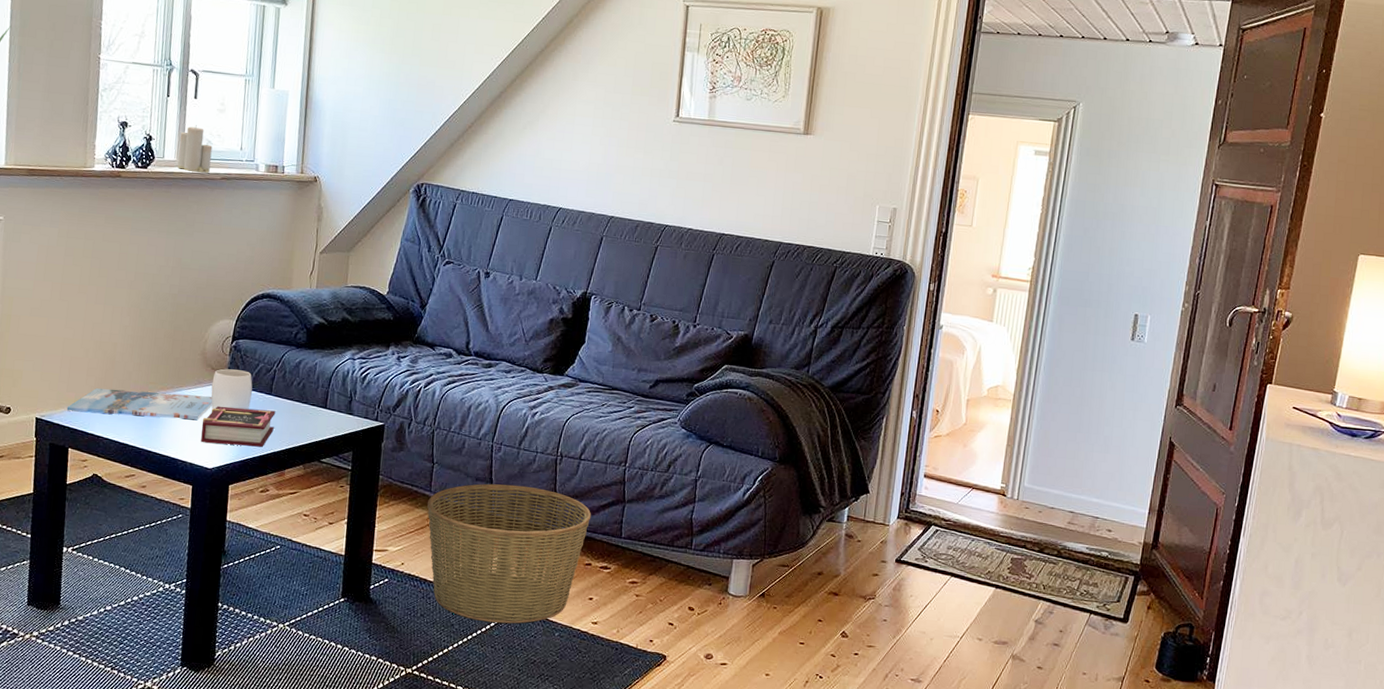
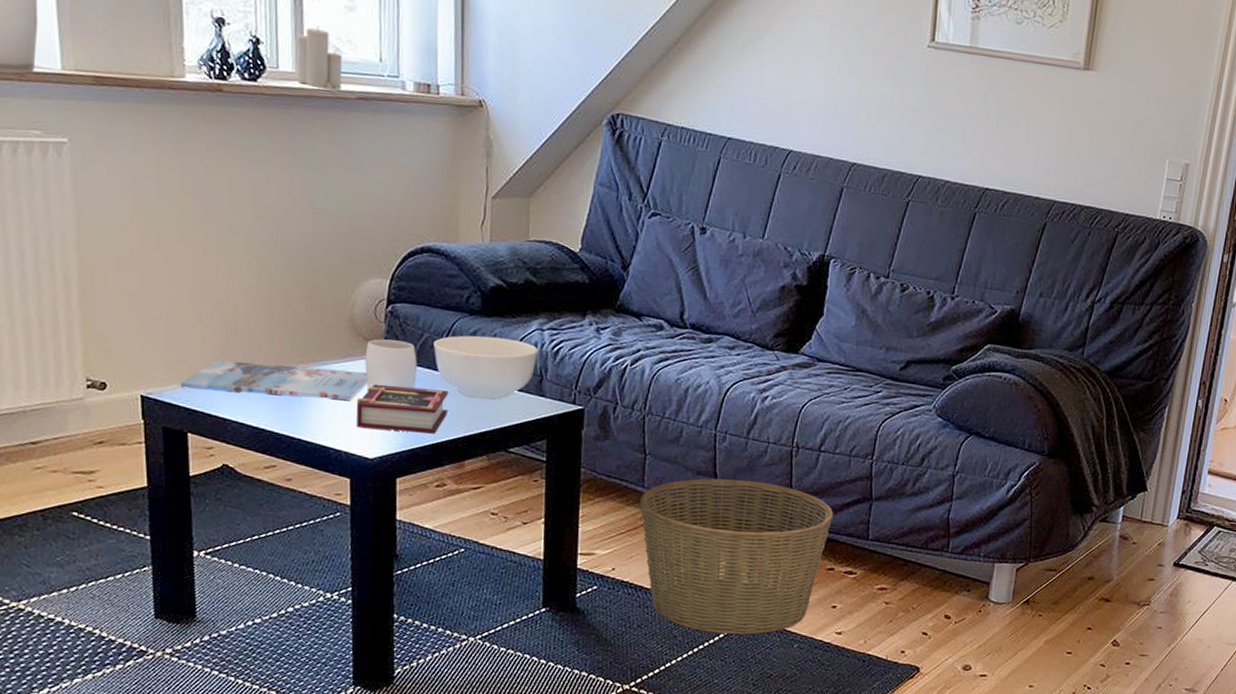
bowl: none [266,364,350,419] -> present [433,335,539,400]

